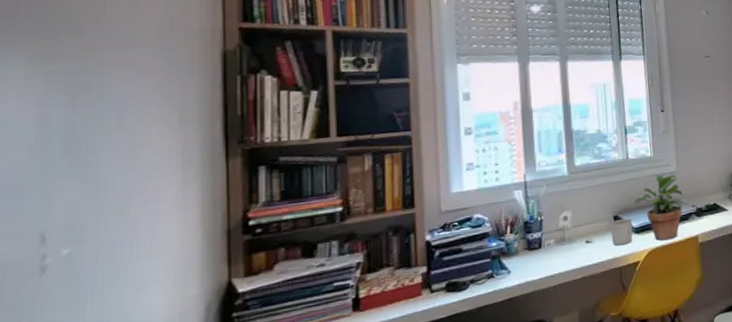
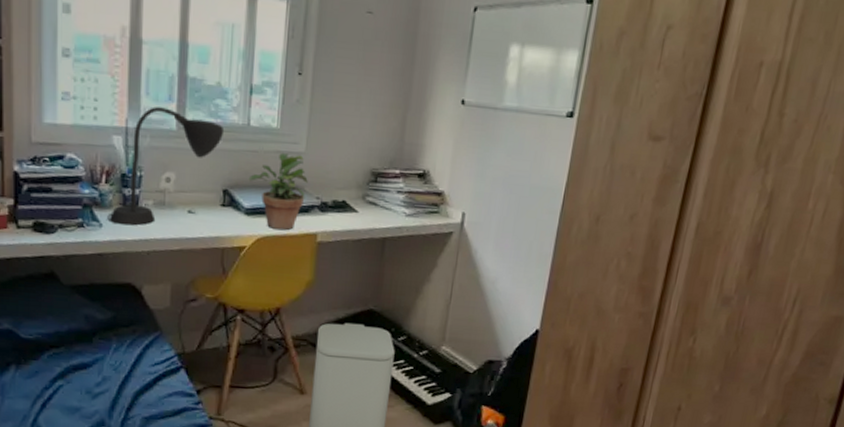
desk lamp: none [514,158,609,267] -> present [107,106,225,225]
mug: present [610,218,633,246] -> none [217,194,244,225]

